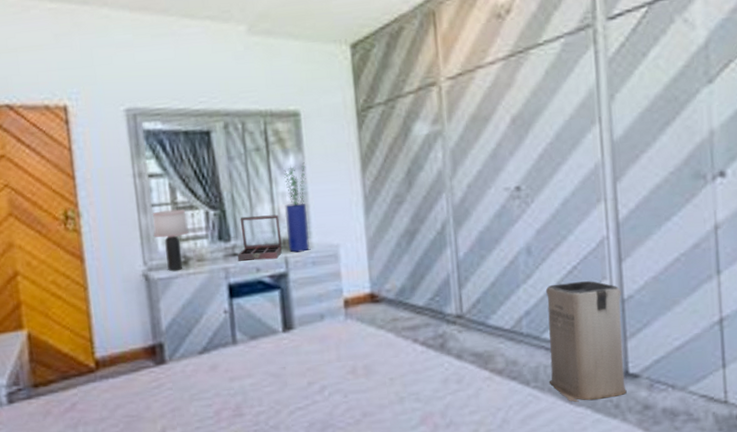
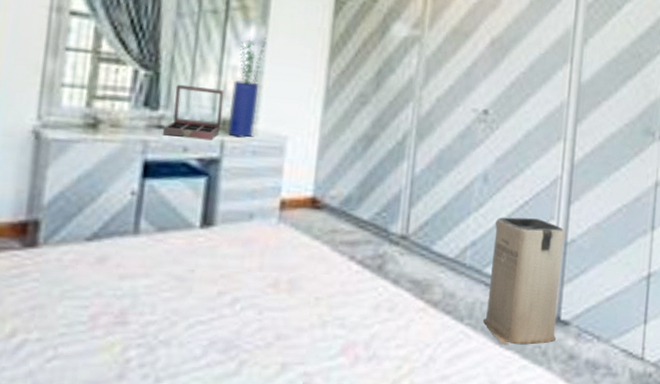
table lamp: present [152,209,188,272] -> none [58,57,110,134]

